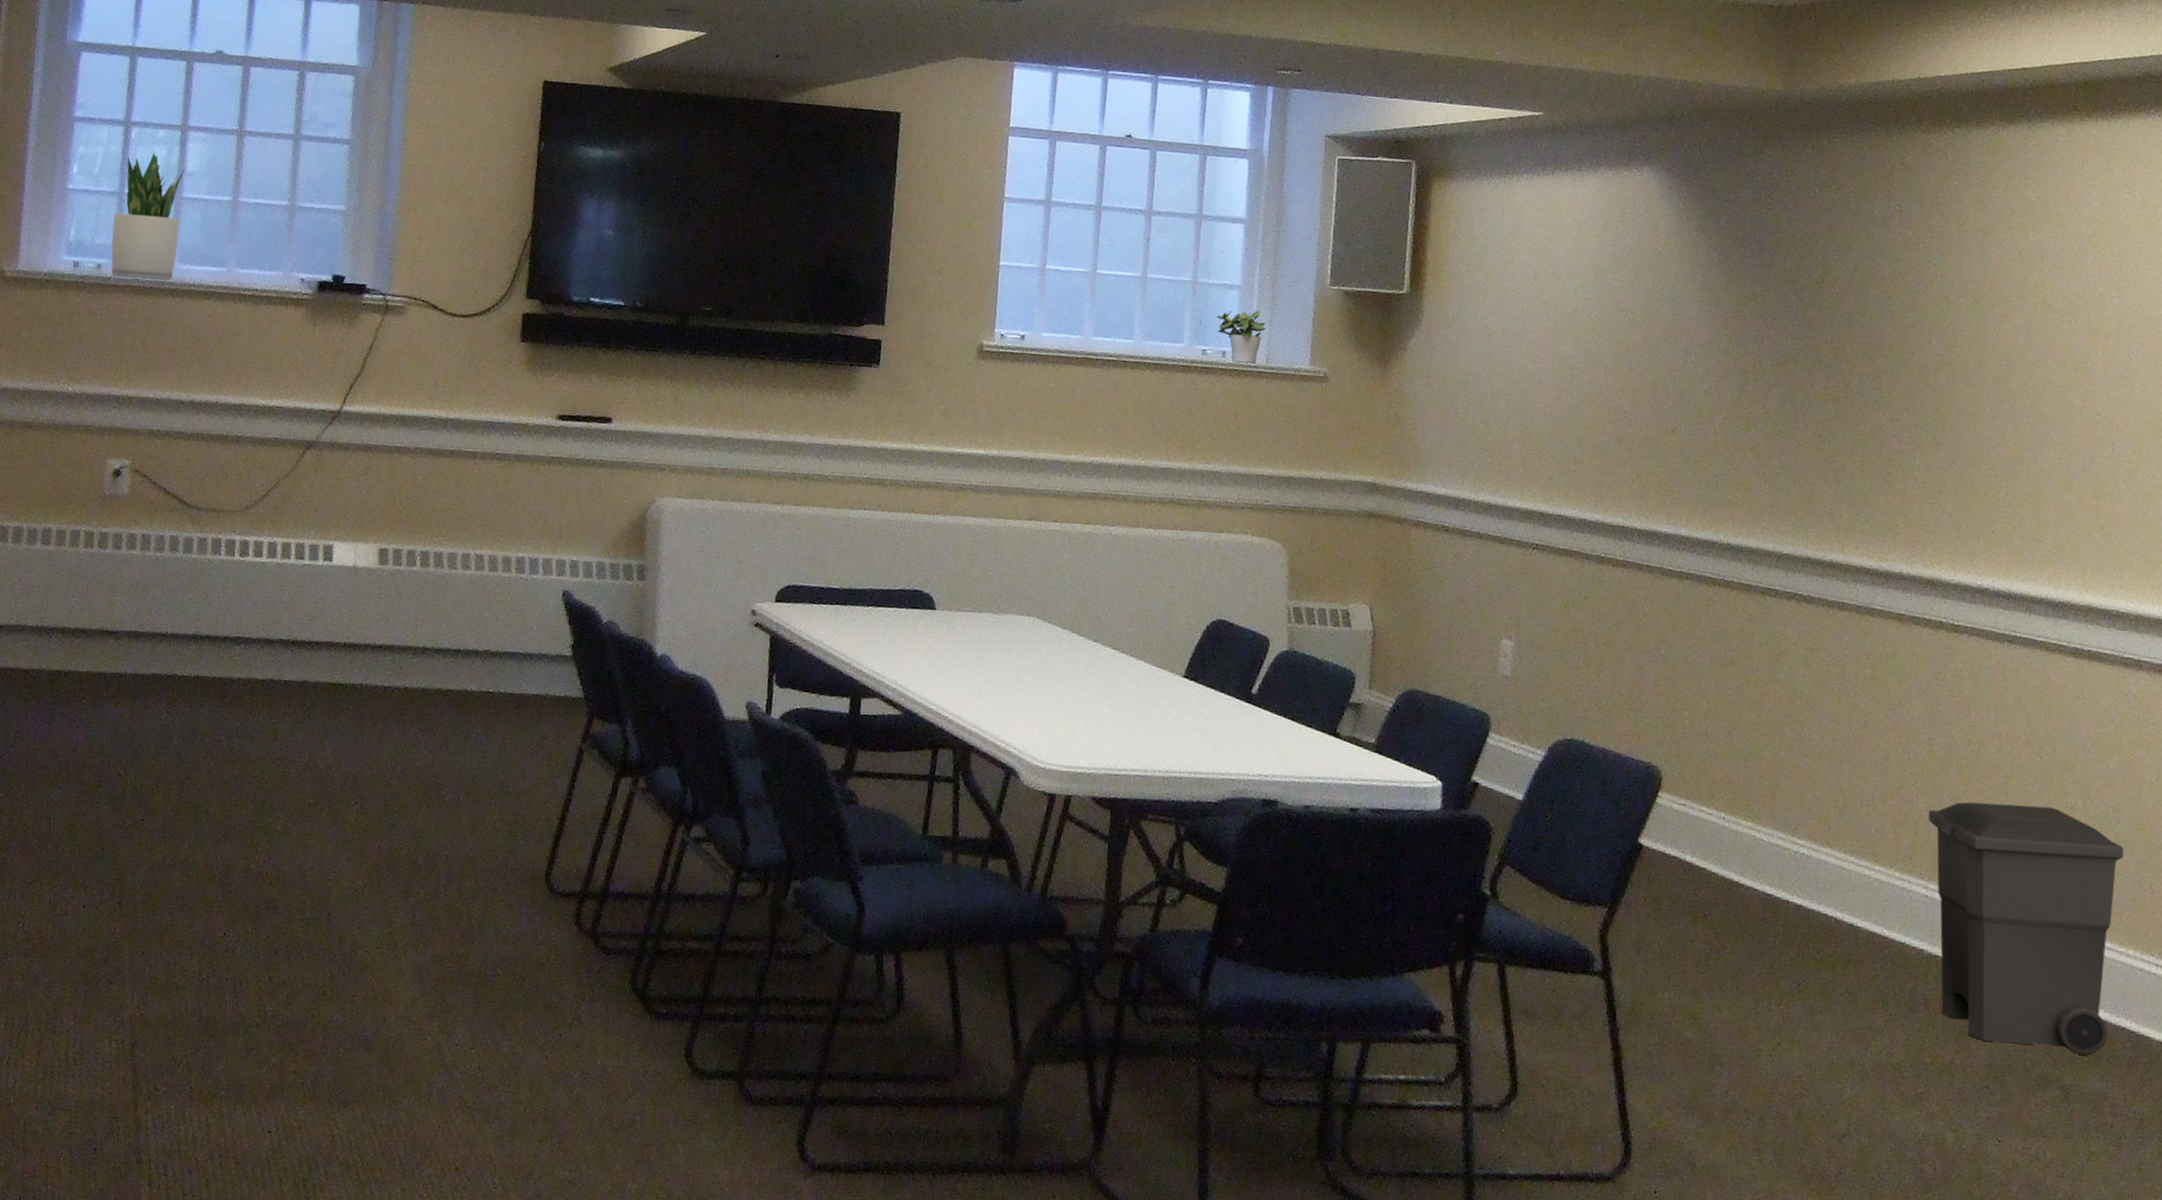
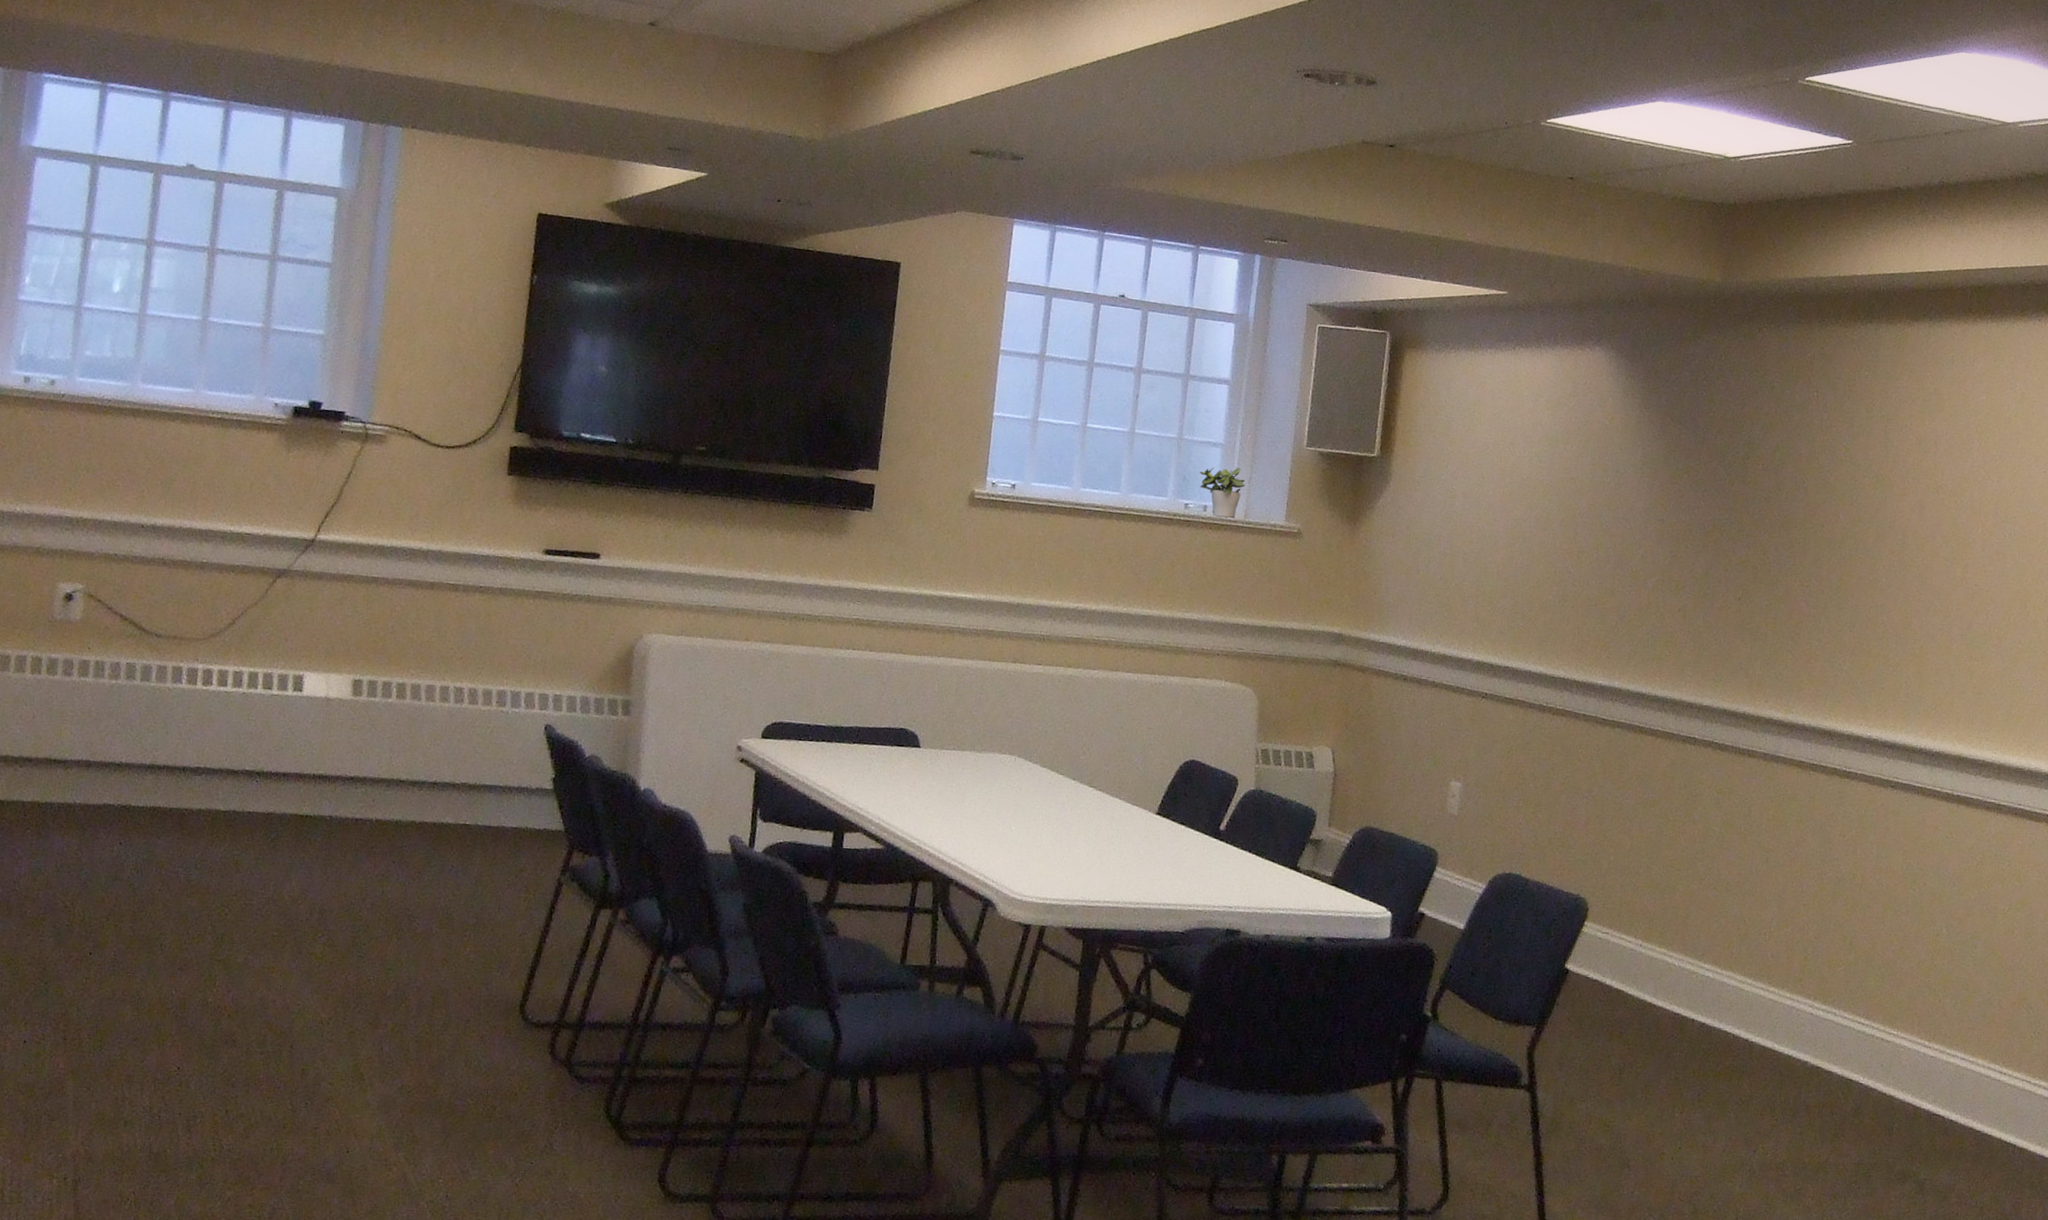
planter: present [111,152,189,280] -> none [66,266,154,400]
recycling bin: present [1928,802,2124,1056] -> none [1816,929,1979,1153]

